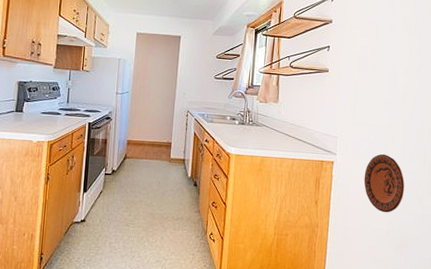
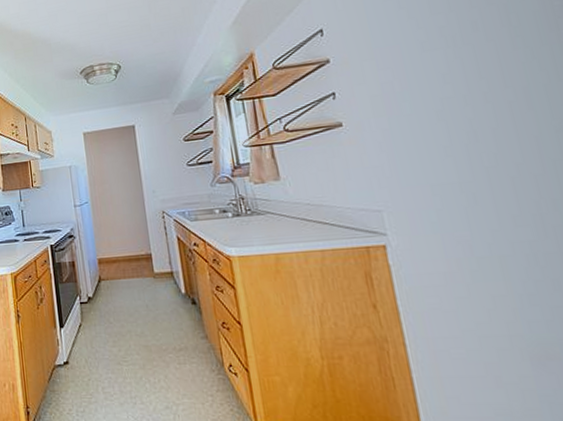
decorative plate: present [363,153,405,213] -> none [440,222,522,310]

